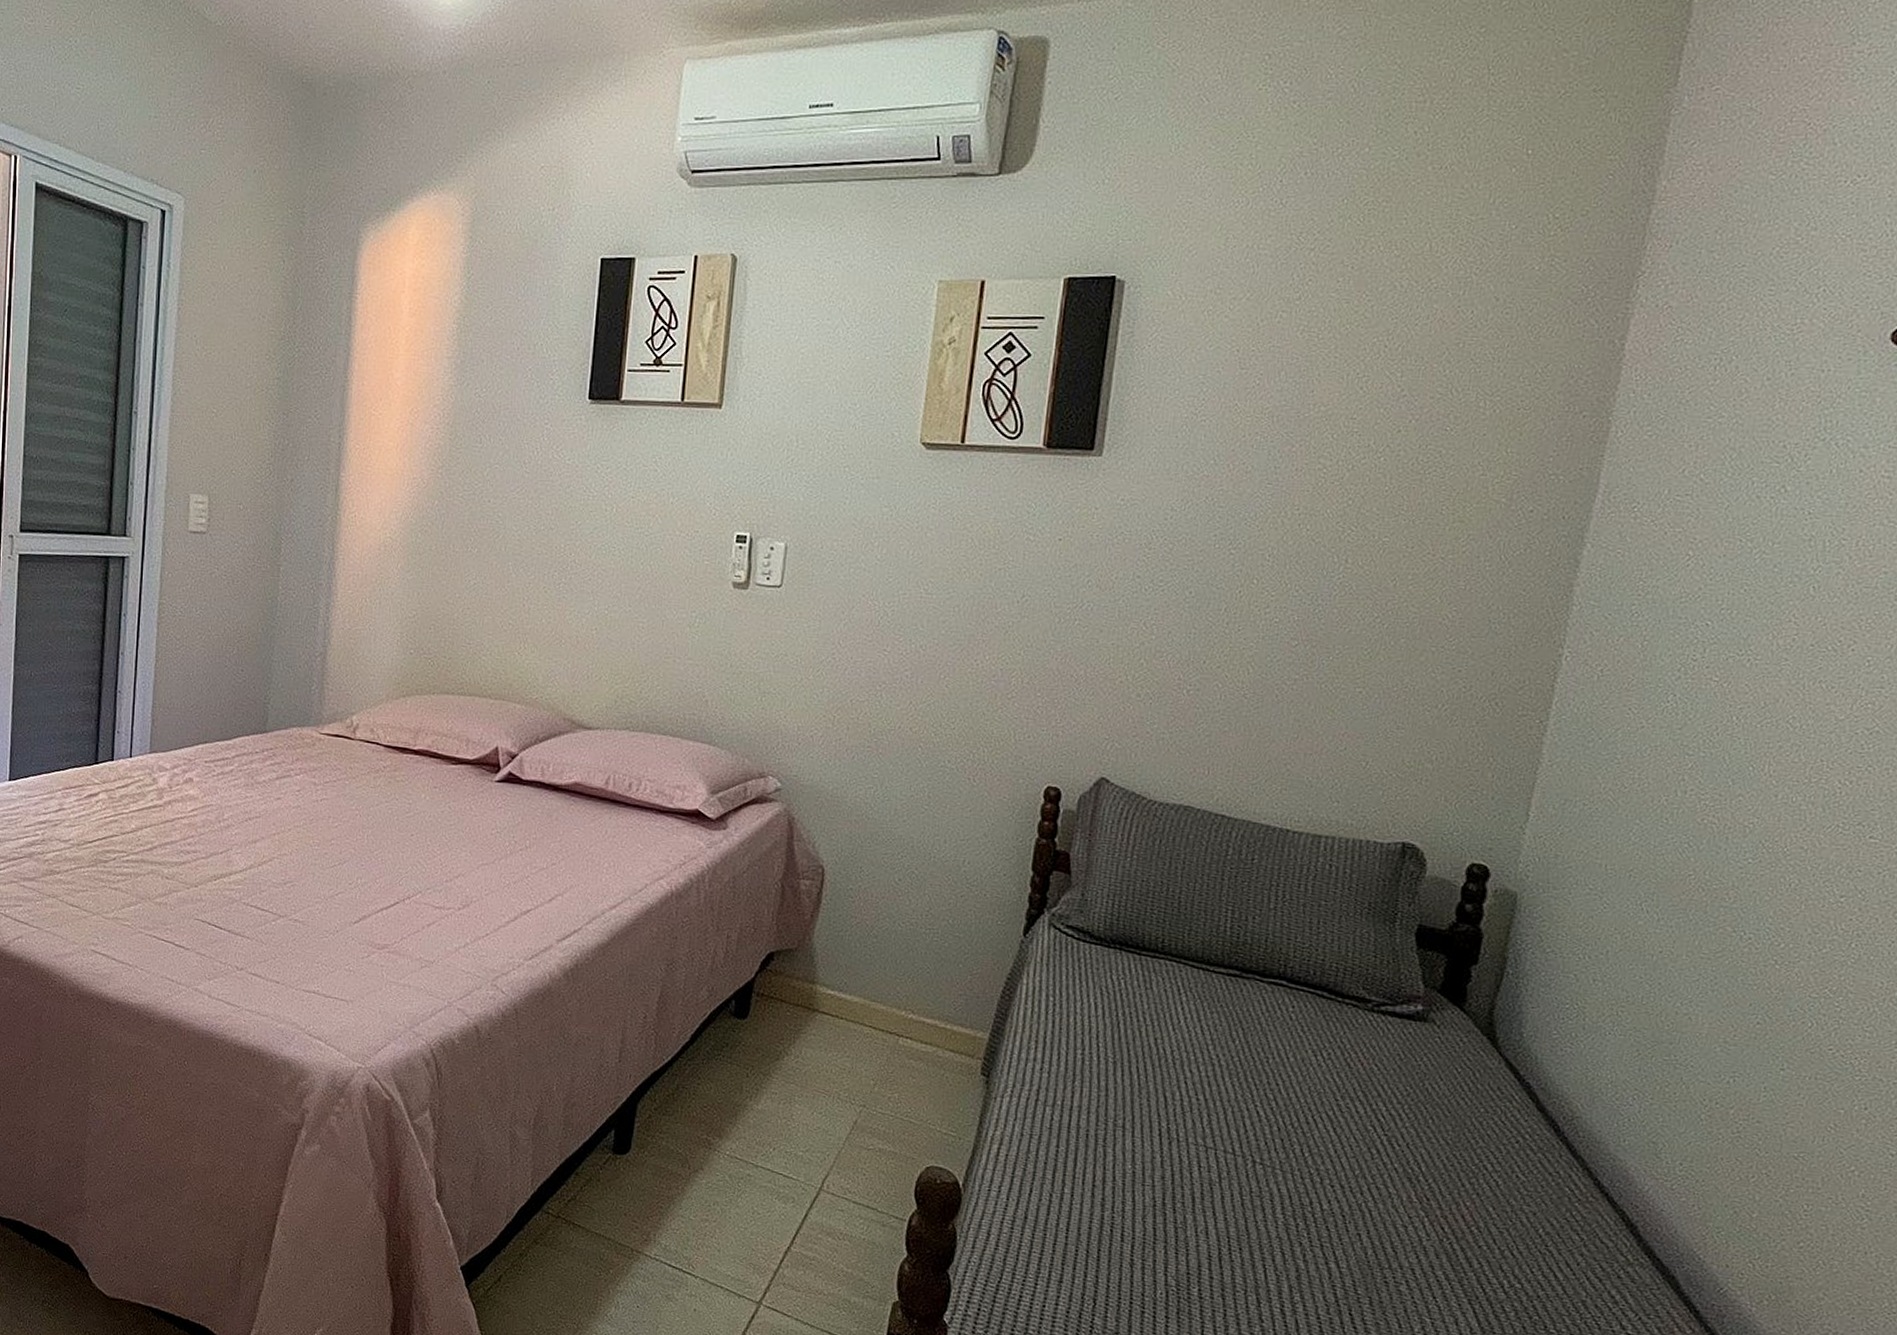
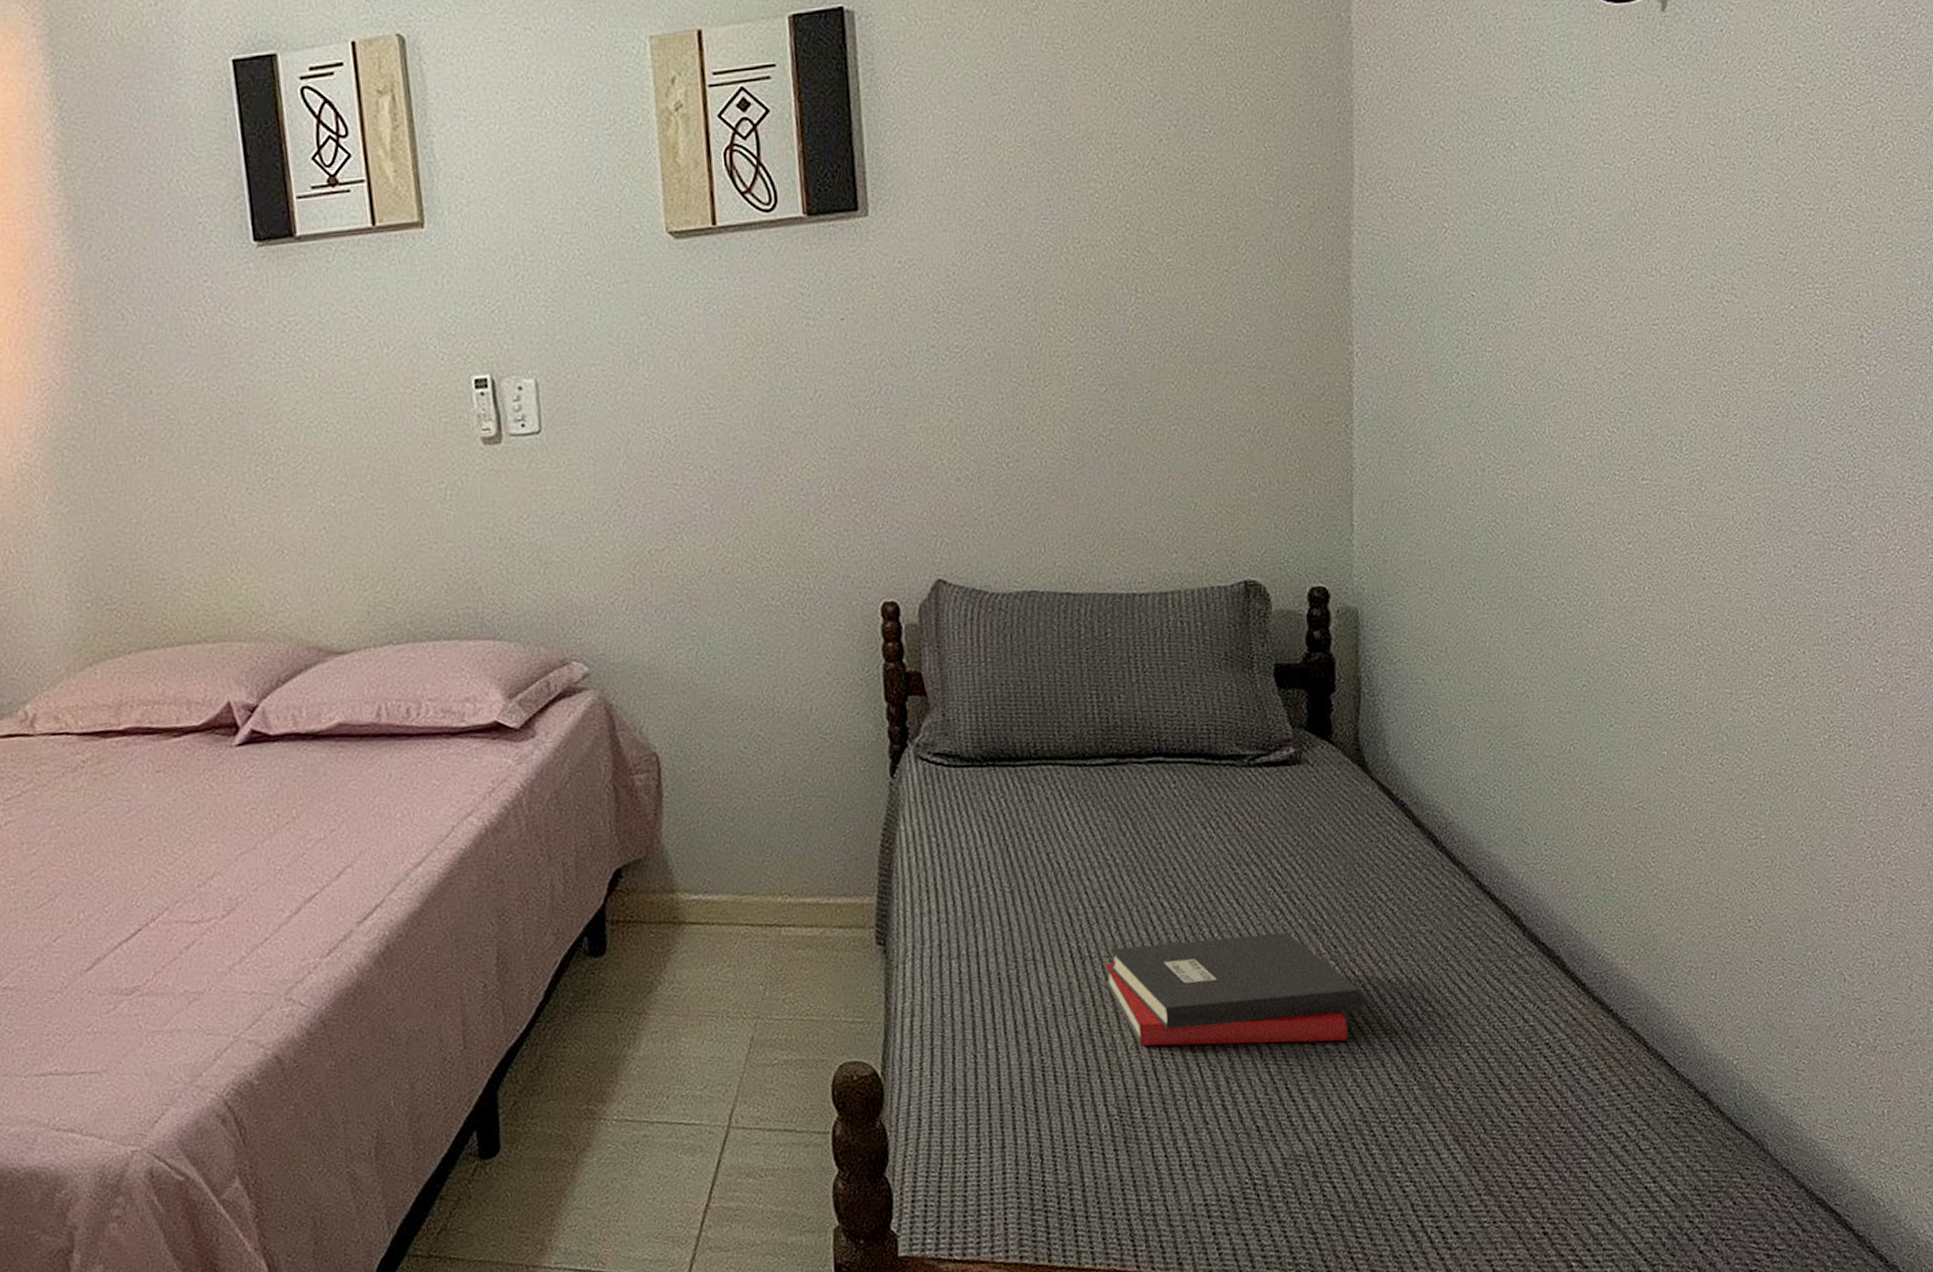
hardback book: none [1187,1137,1449,1288] -> present [1104,932,1364,1046]

